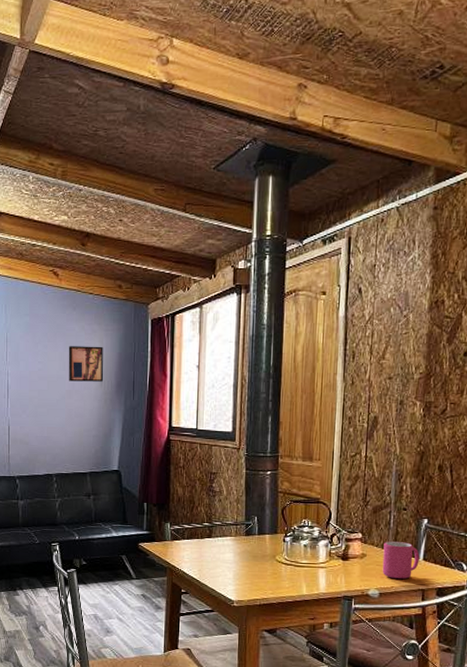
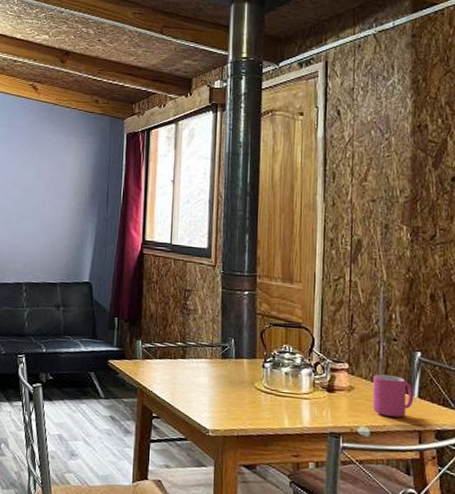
wall art: present [68,346,104,382] -> none [43,156,78,193]

